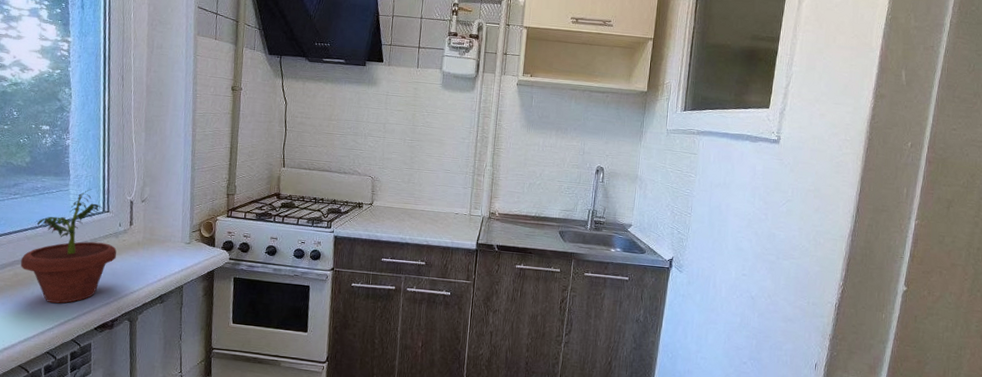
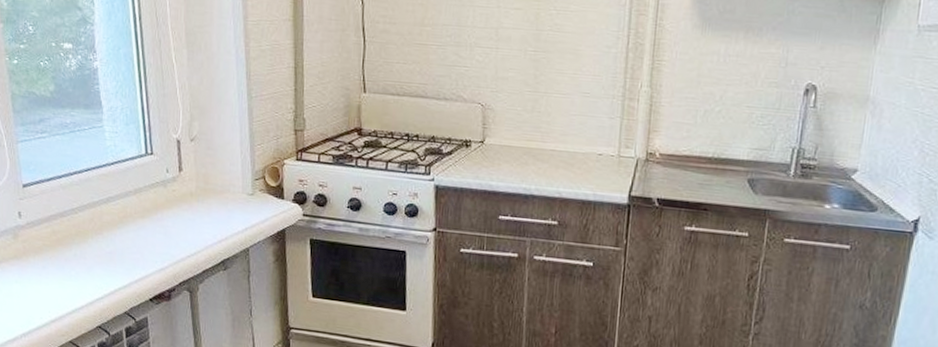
potted plant: present [20,189,117,304] -> none [57,125,167,268]

